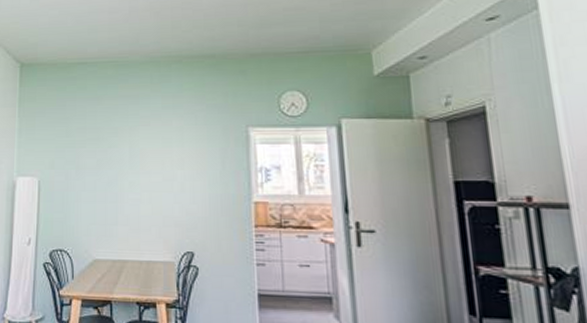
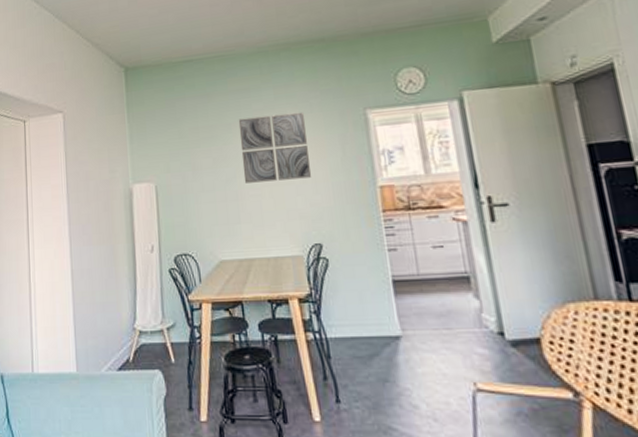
wall art: none [125,123,191,187] -> present [238,111,312,183]

